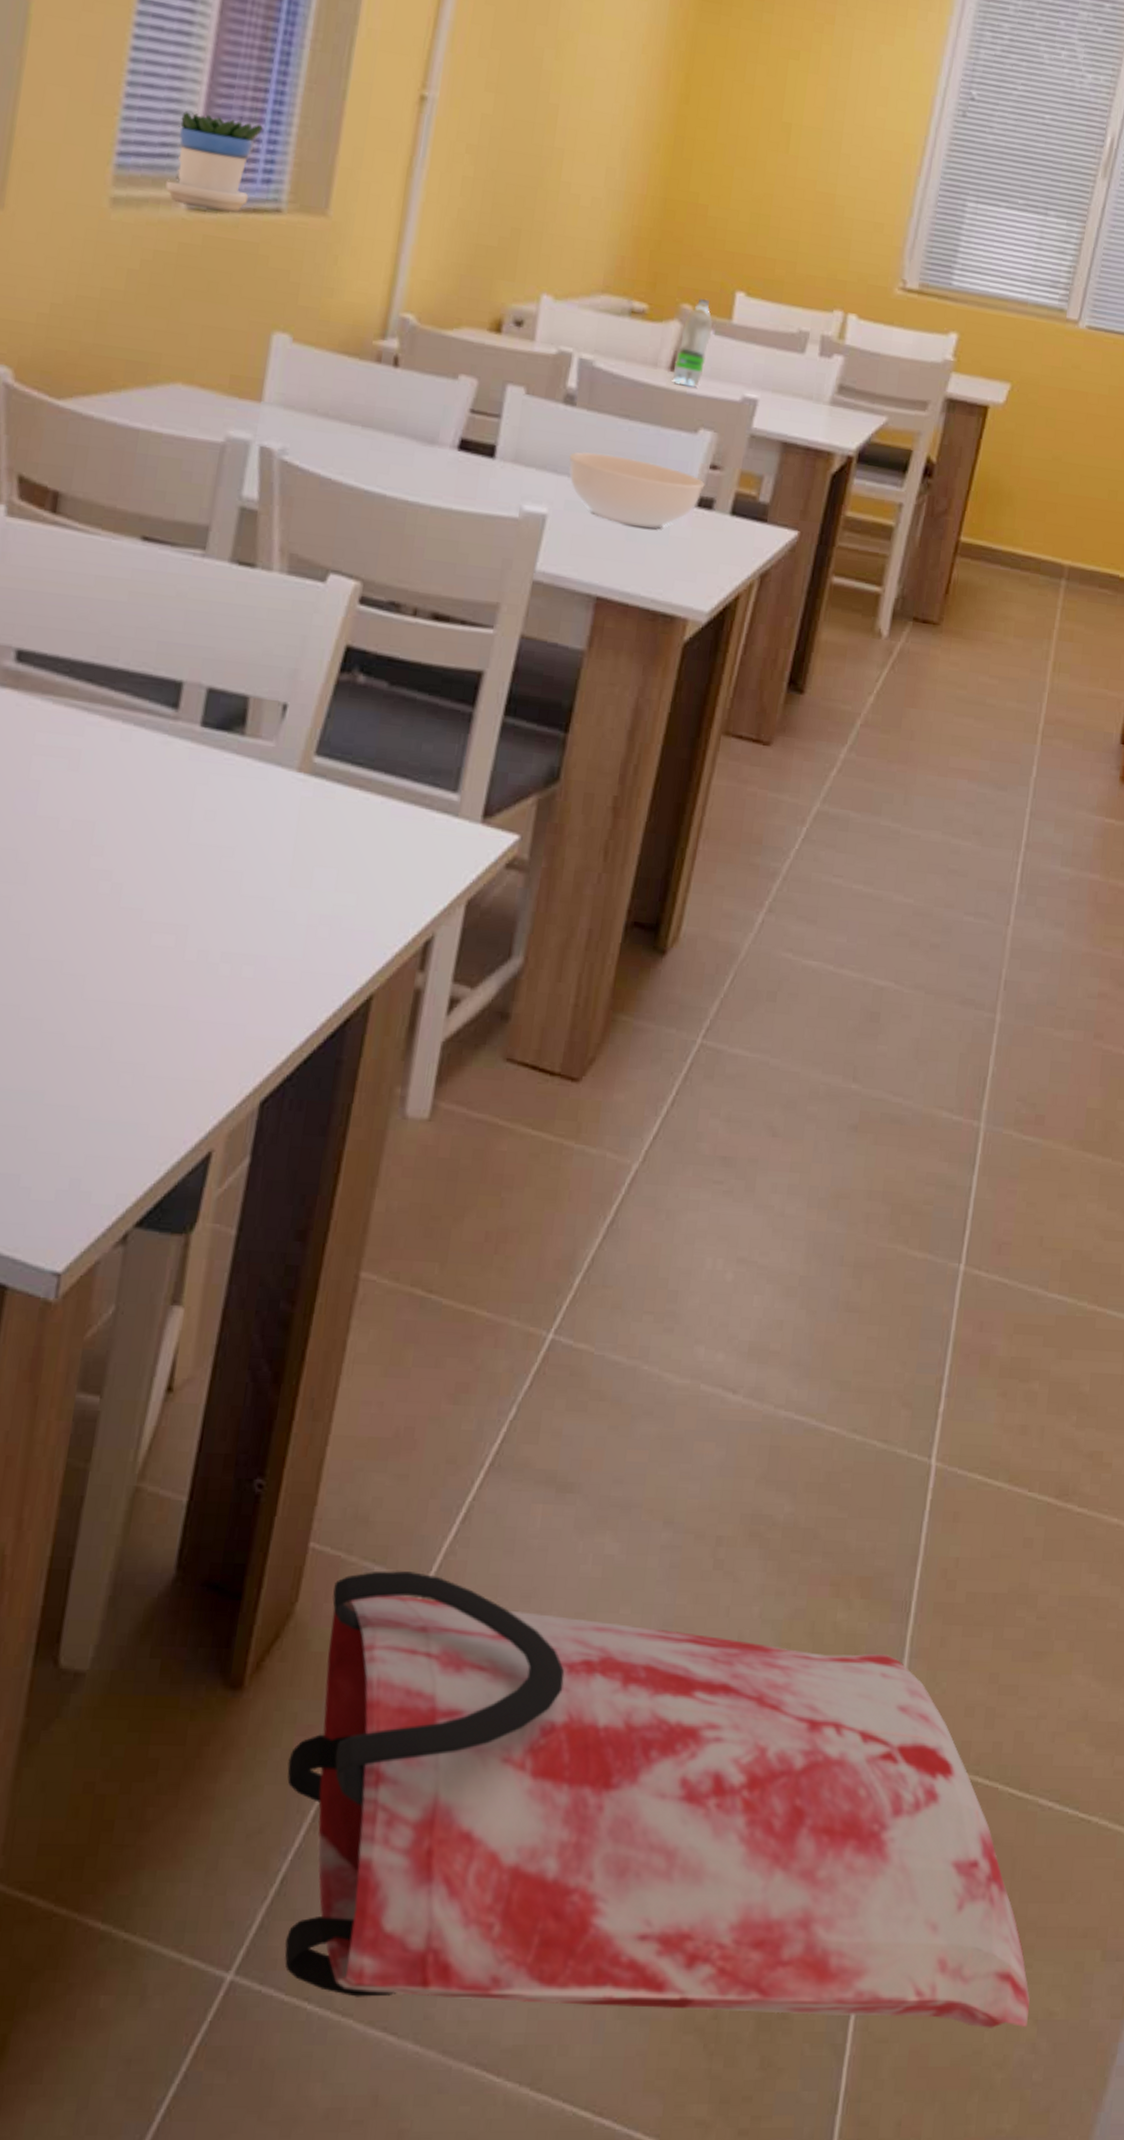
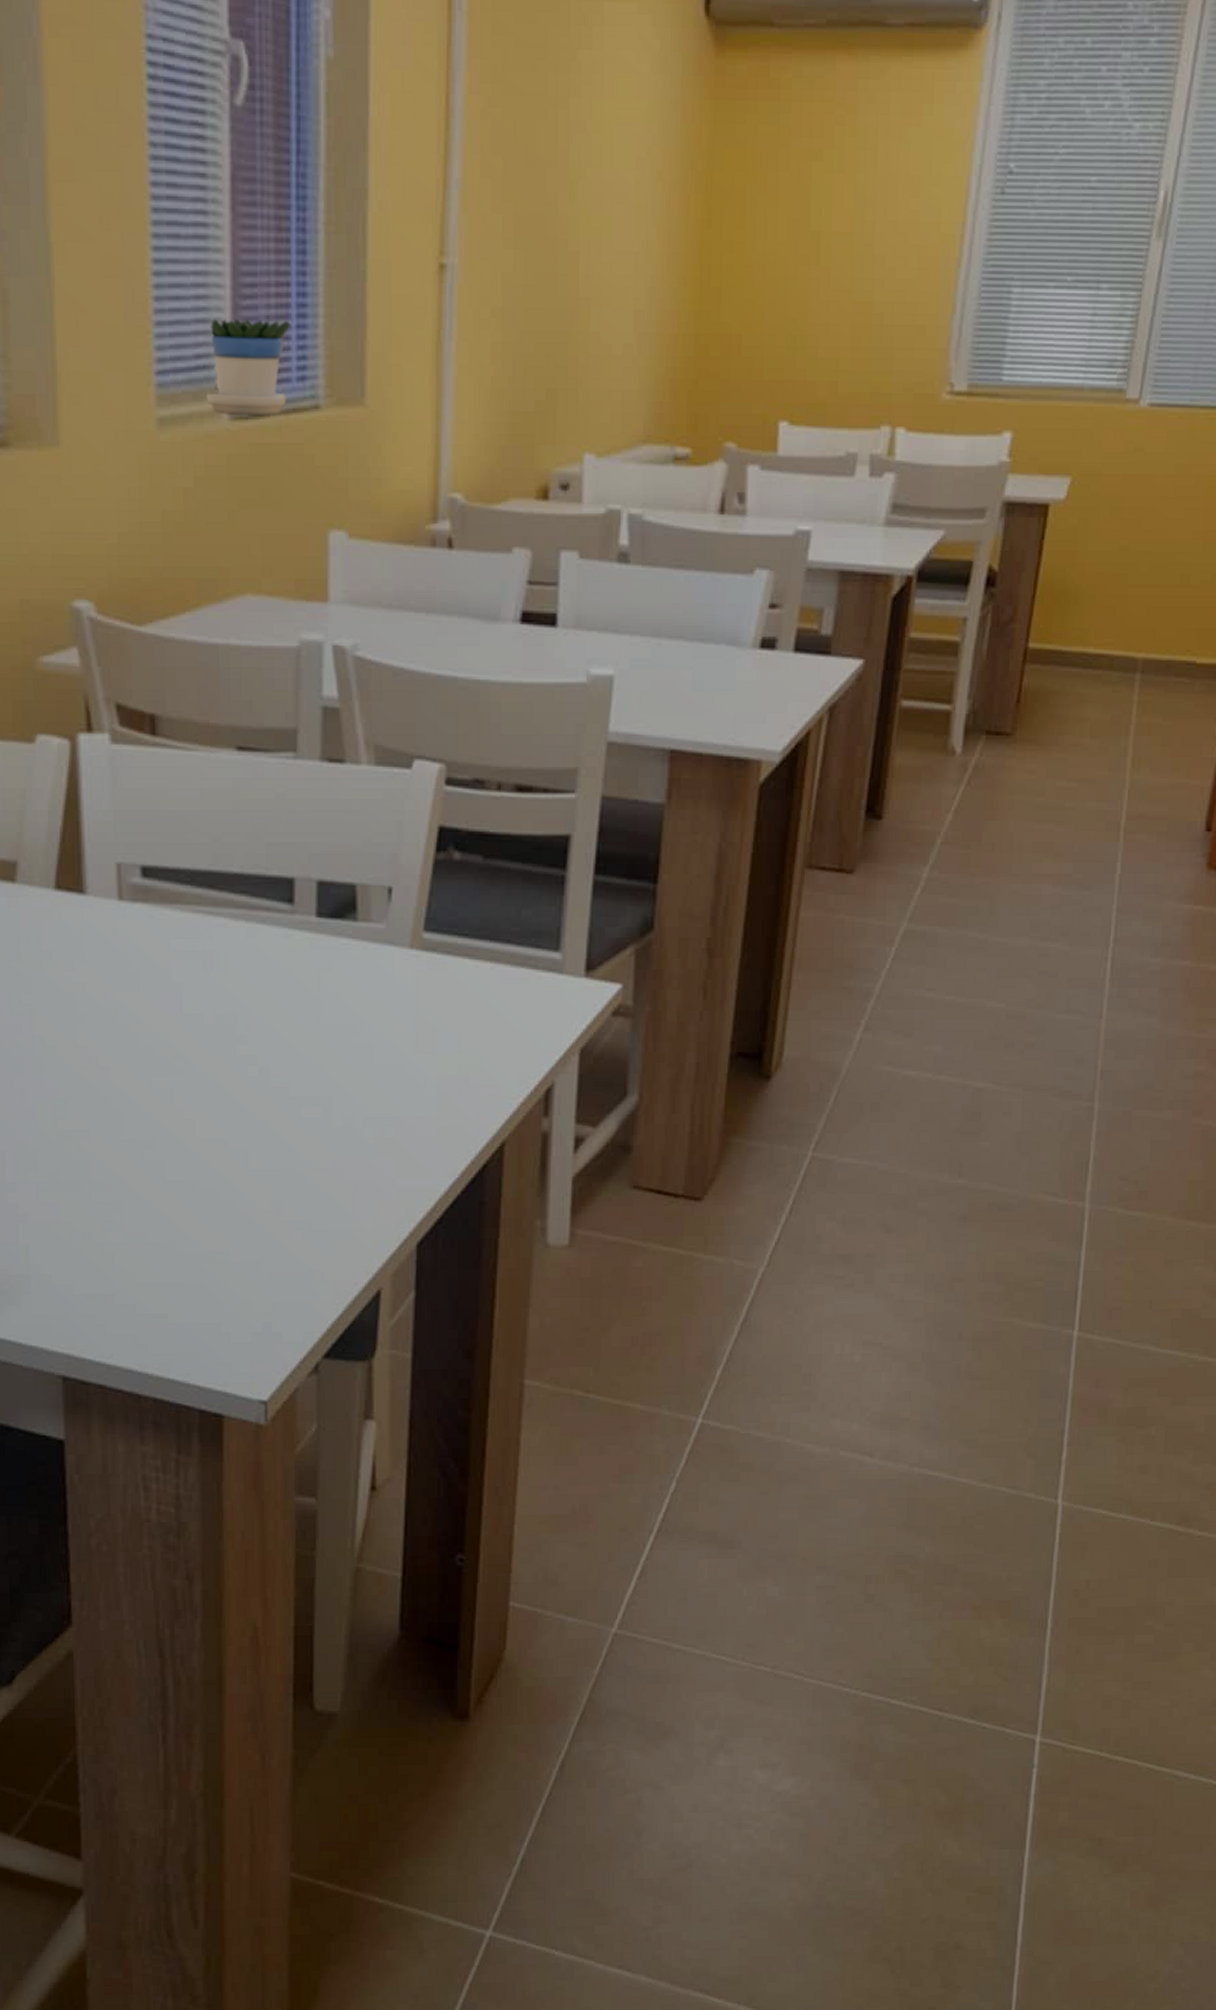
bag: present [284,1570,1030,2028] -> none [515,1619,1176,1951]
bowl: present [568,451,705,529] -> none [629,607,766,676]
bottle: present [673,298,713,387] -> none [724,433,759,527]

